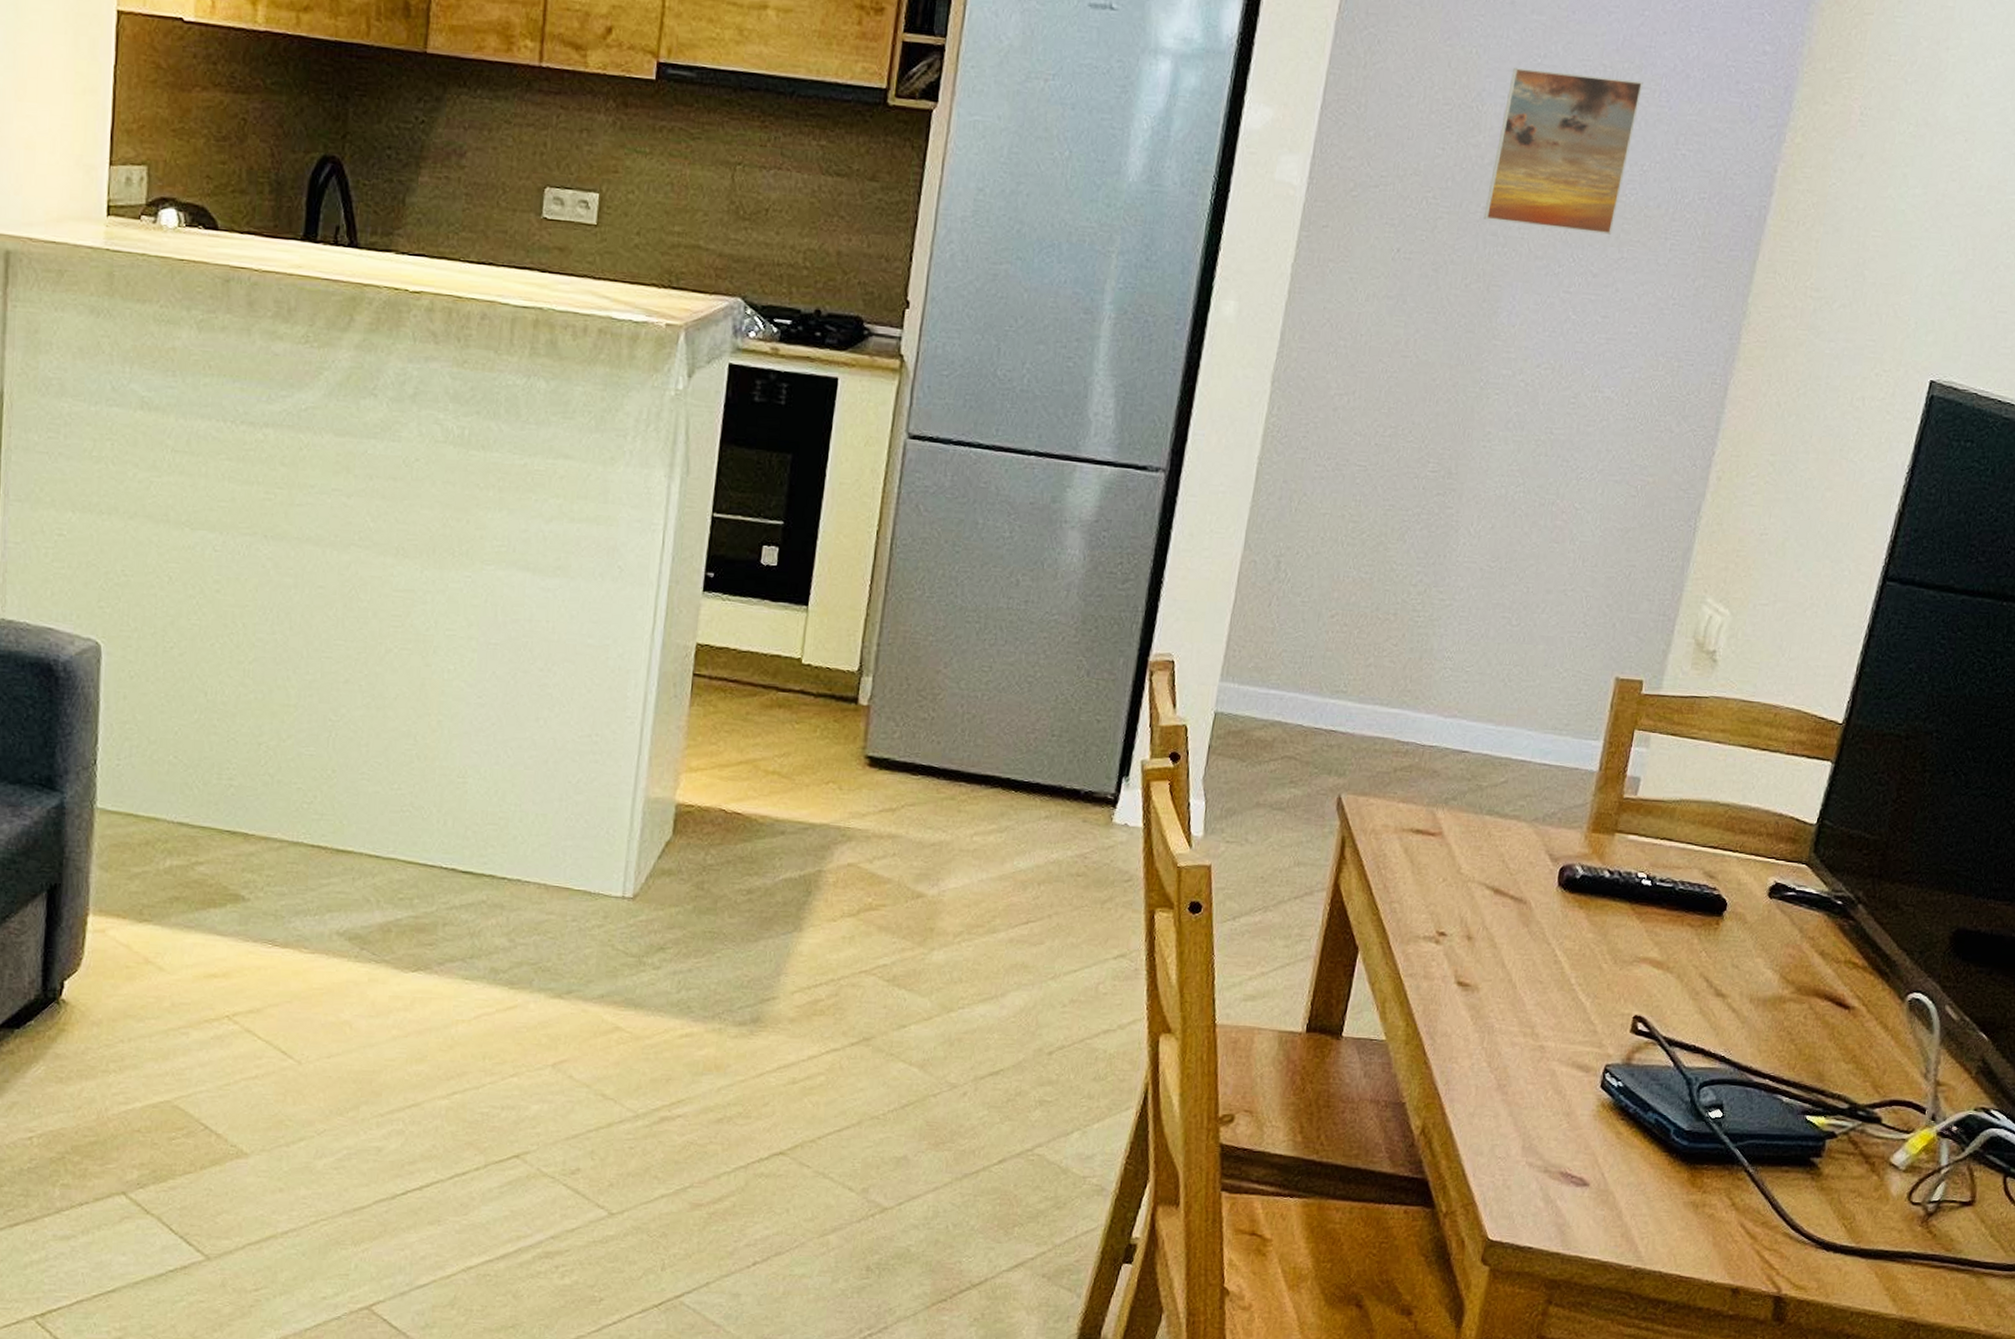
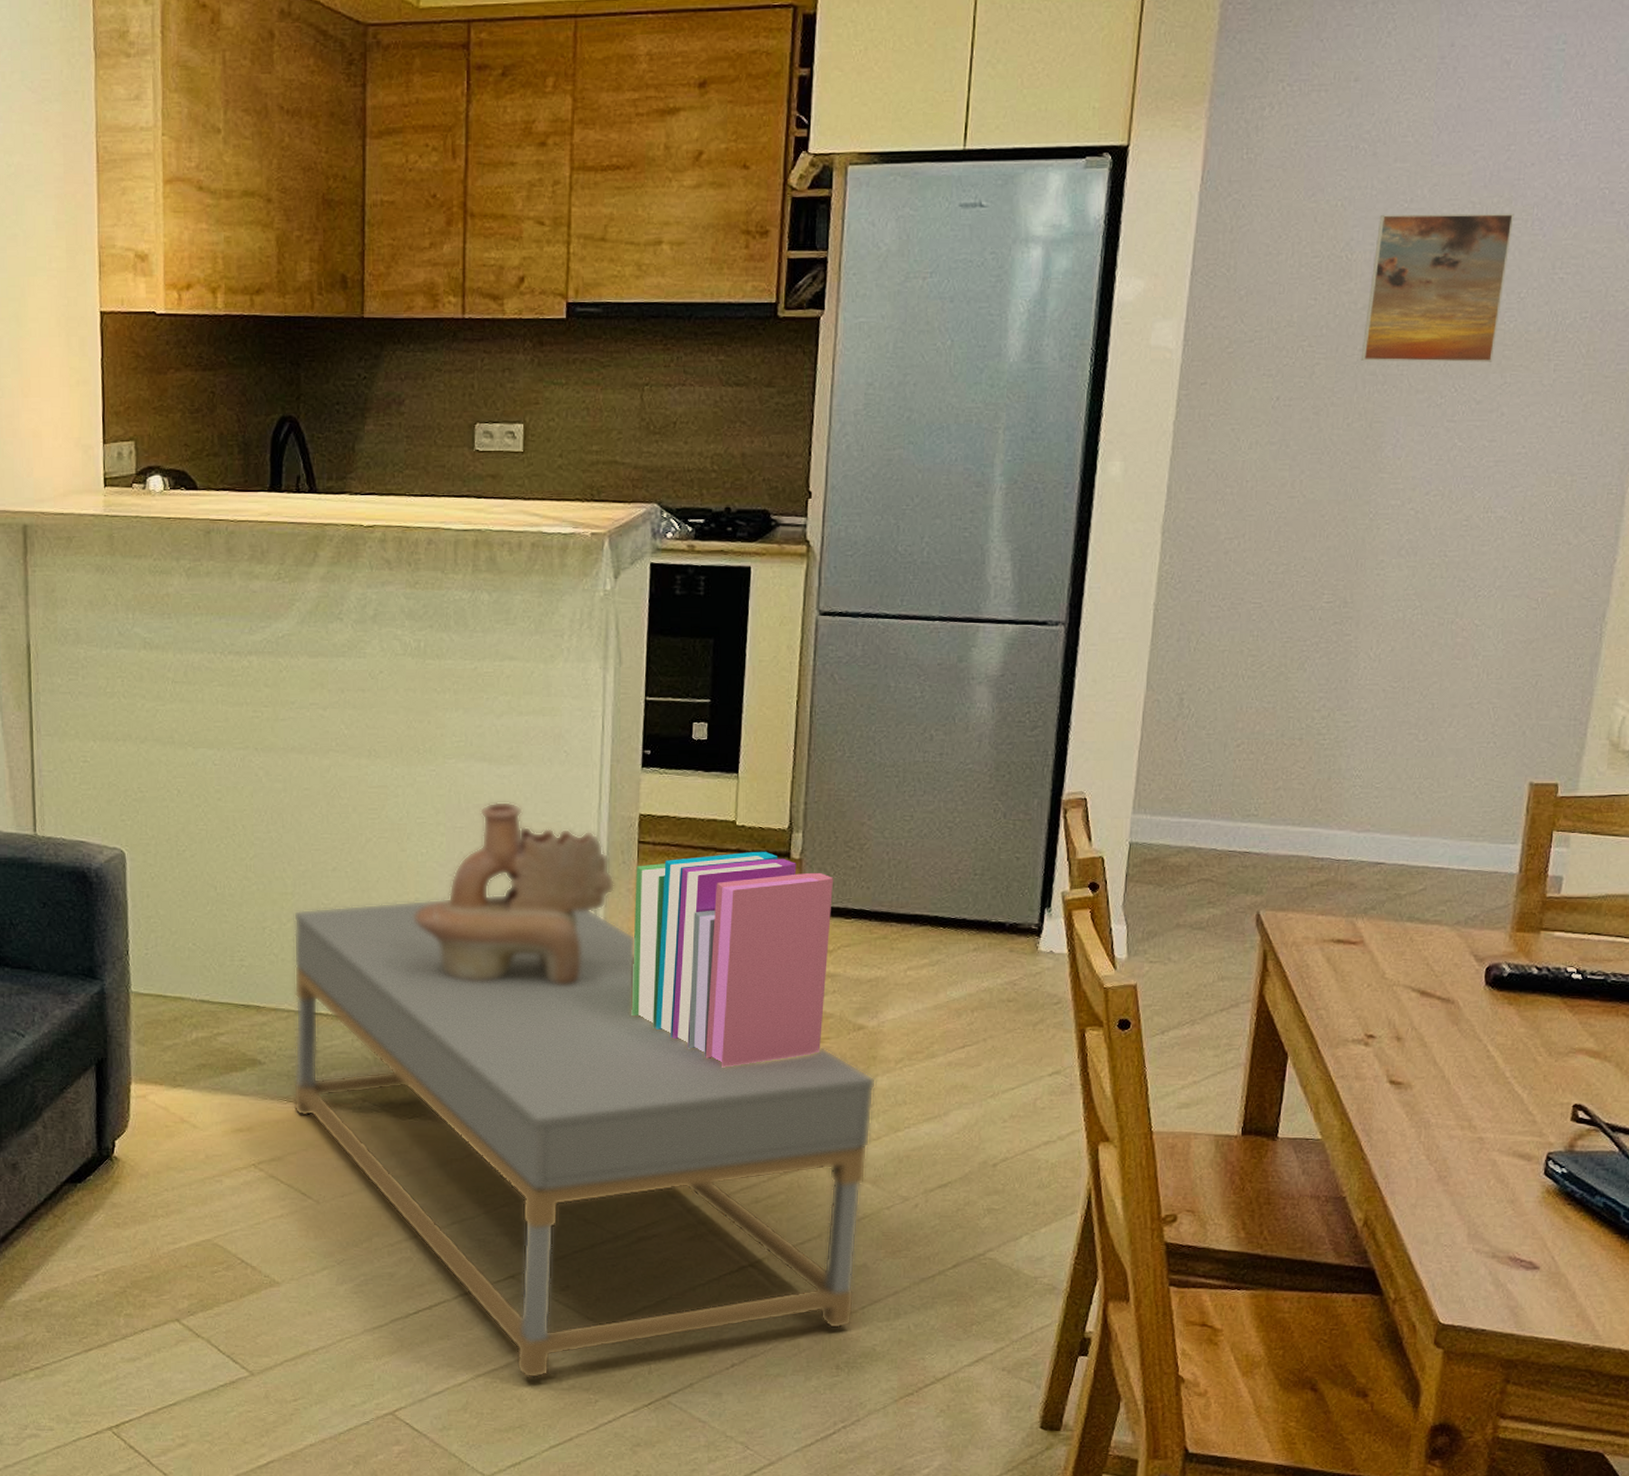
coffee table: none [279,722,933,1272] -> present [293,894,877,1378]
decorative vase: none [435,617,664,829] -> present [415,801,615,984]
books: none [671,693,902,932] -> present [631,851,833,1068]

